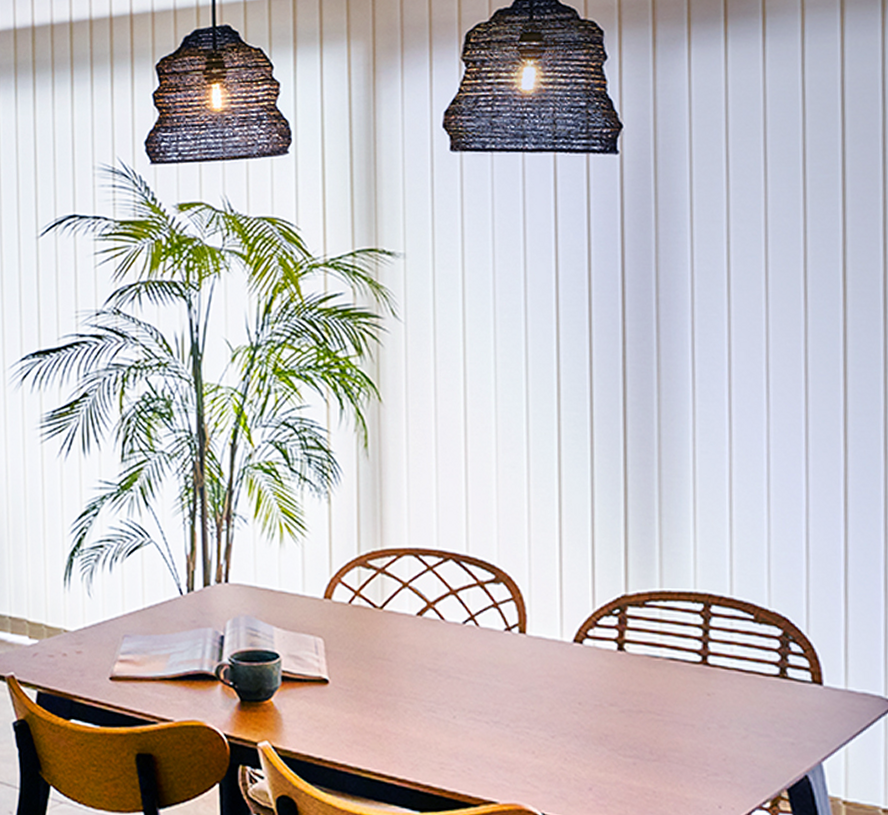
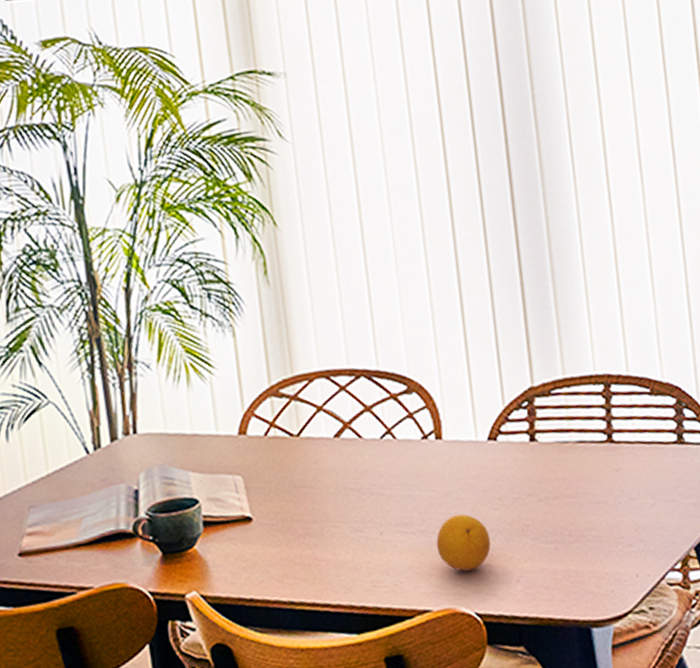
fruit: none [509,711,566,770] -> present [436,514,491,571]

